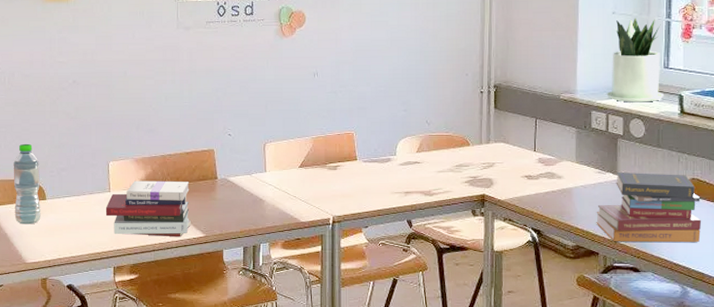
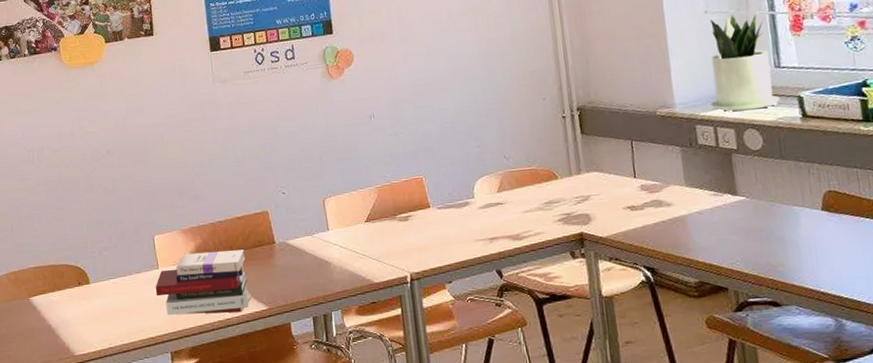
water bottle: present [13,143,41,225] -> none [50,224,86,314]
books: present [596,173,702,242] -> none [718,188,849,273]

